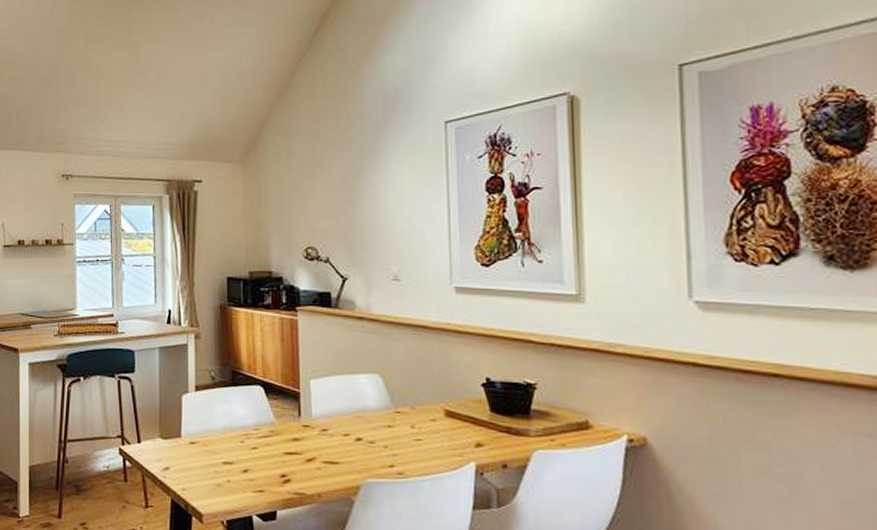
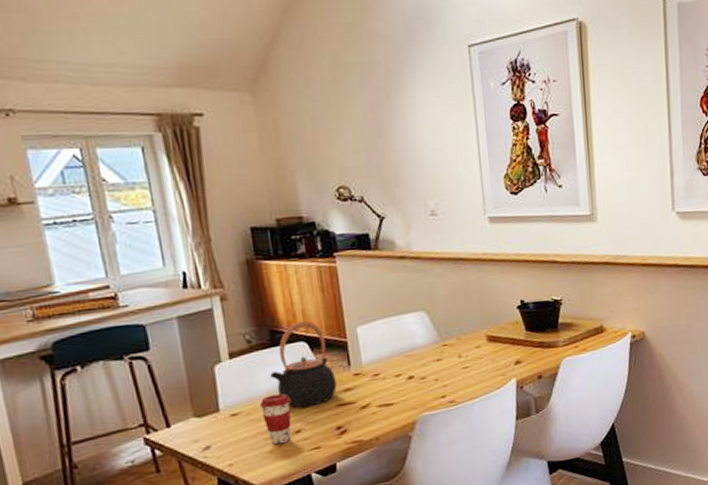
coffee cup: none [215,431,242,480] -> present [259,394,292,445]
teapot: none [227,366,285,449] -> present [270,320,337,408]

